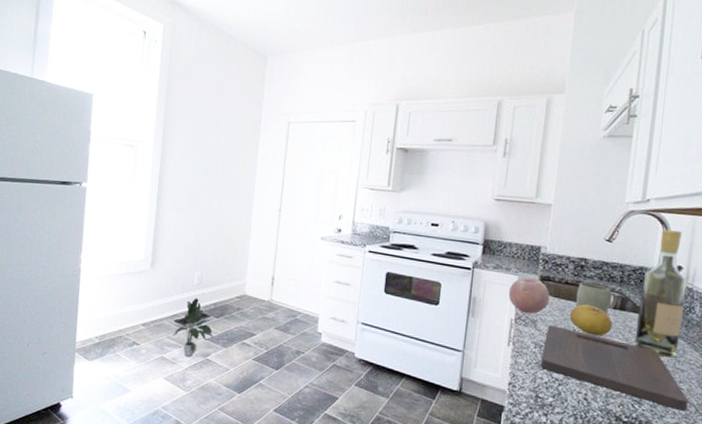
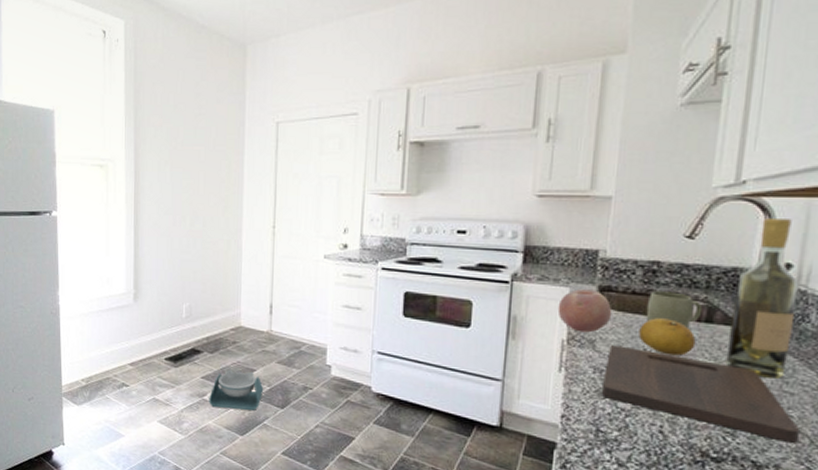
potted plant: present [171,298,213,358] -> none [161,332,208,398]
pet bowl: none [211,333,262,371] -> present [209,369,264,410]

